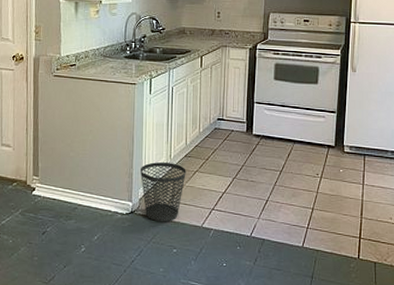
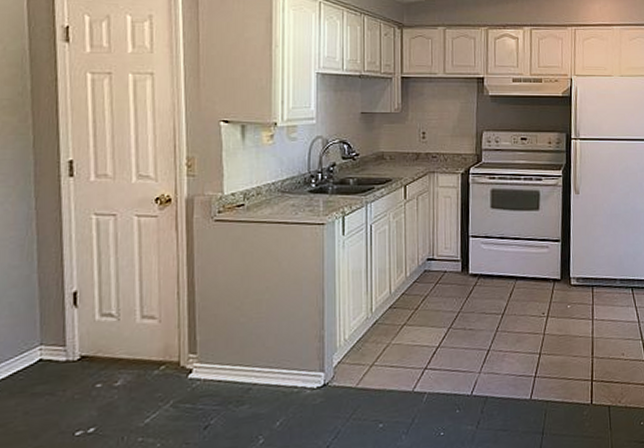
wastebasket: present [140,162,186,222] -> none [333,317,392,393]

